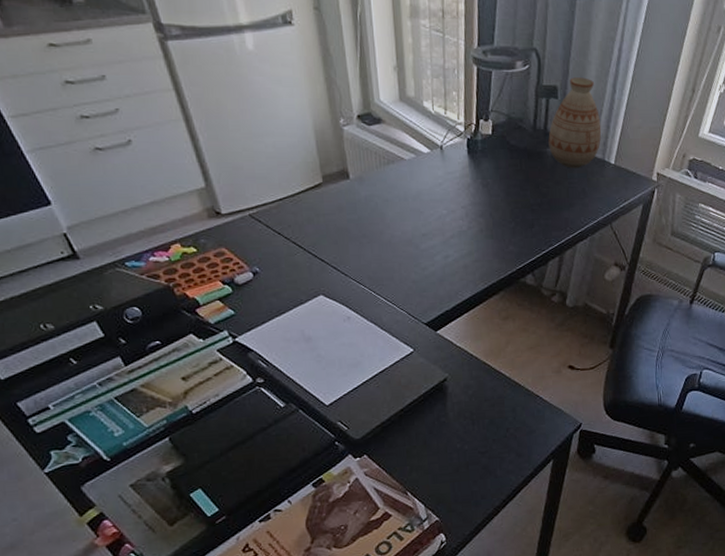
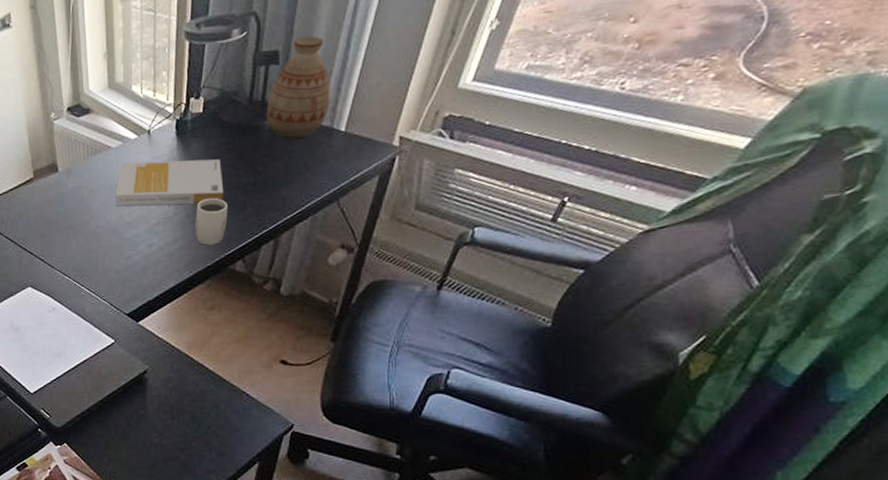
book: none [409,174,514,220] -> present [115,159,224,207]
mug: none [488,214,518,259] -> present [195,197,228,246]

